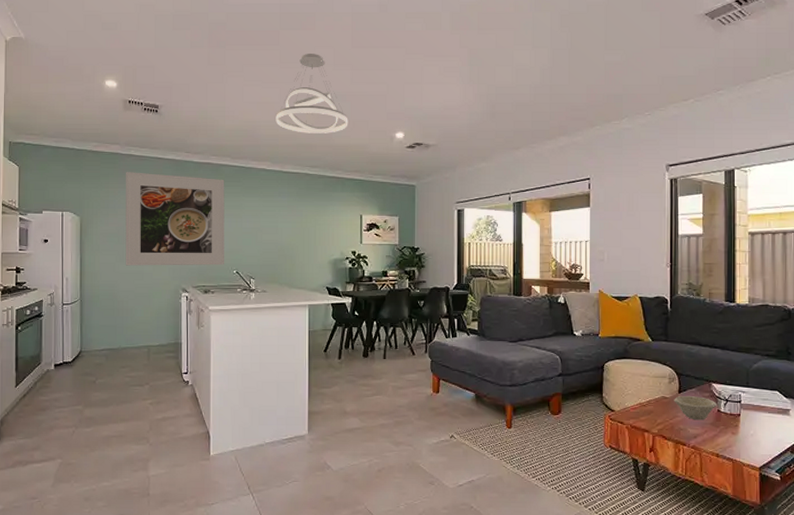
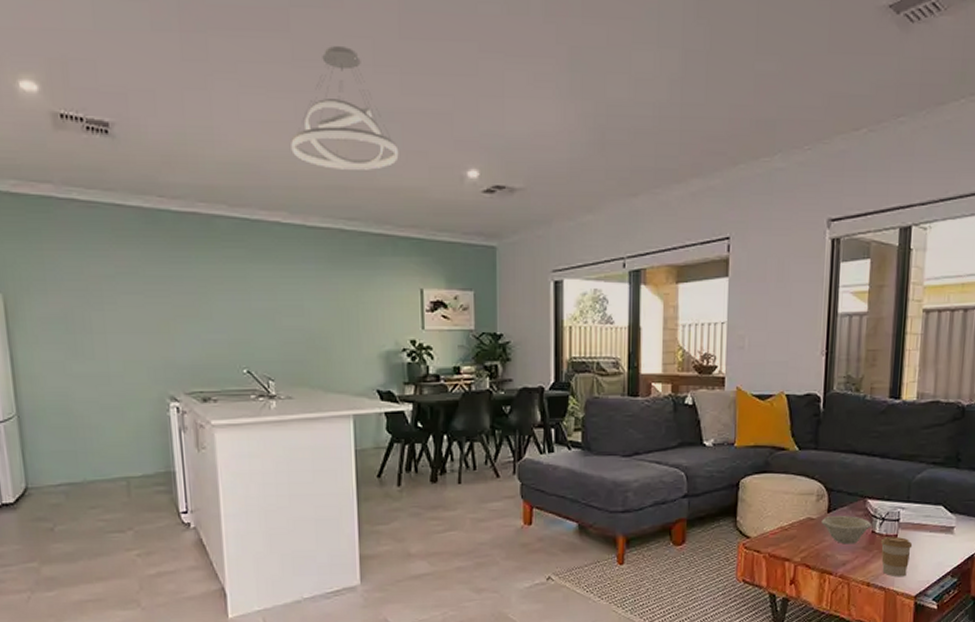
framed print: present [125,172,225,266] -> none [67,226,229,365]
coffee cup: none [725,415,754,451] -> present [880,536,913,577]

